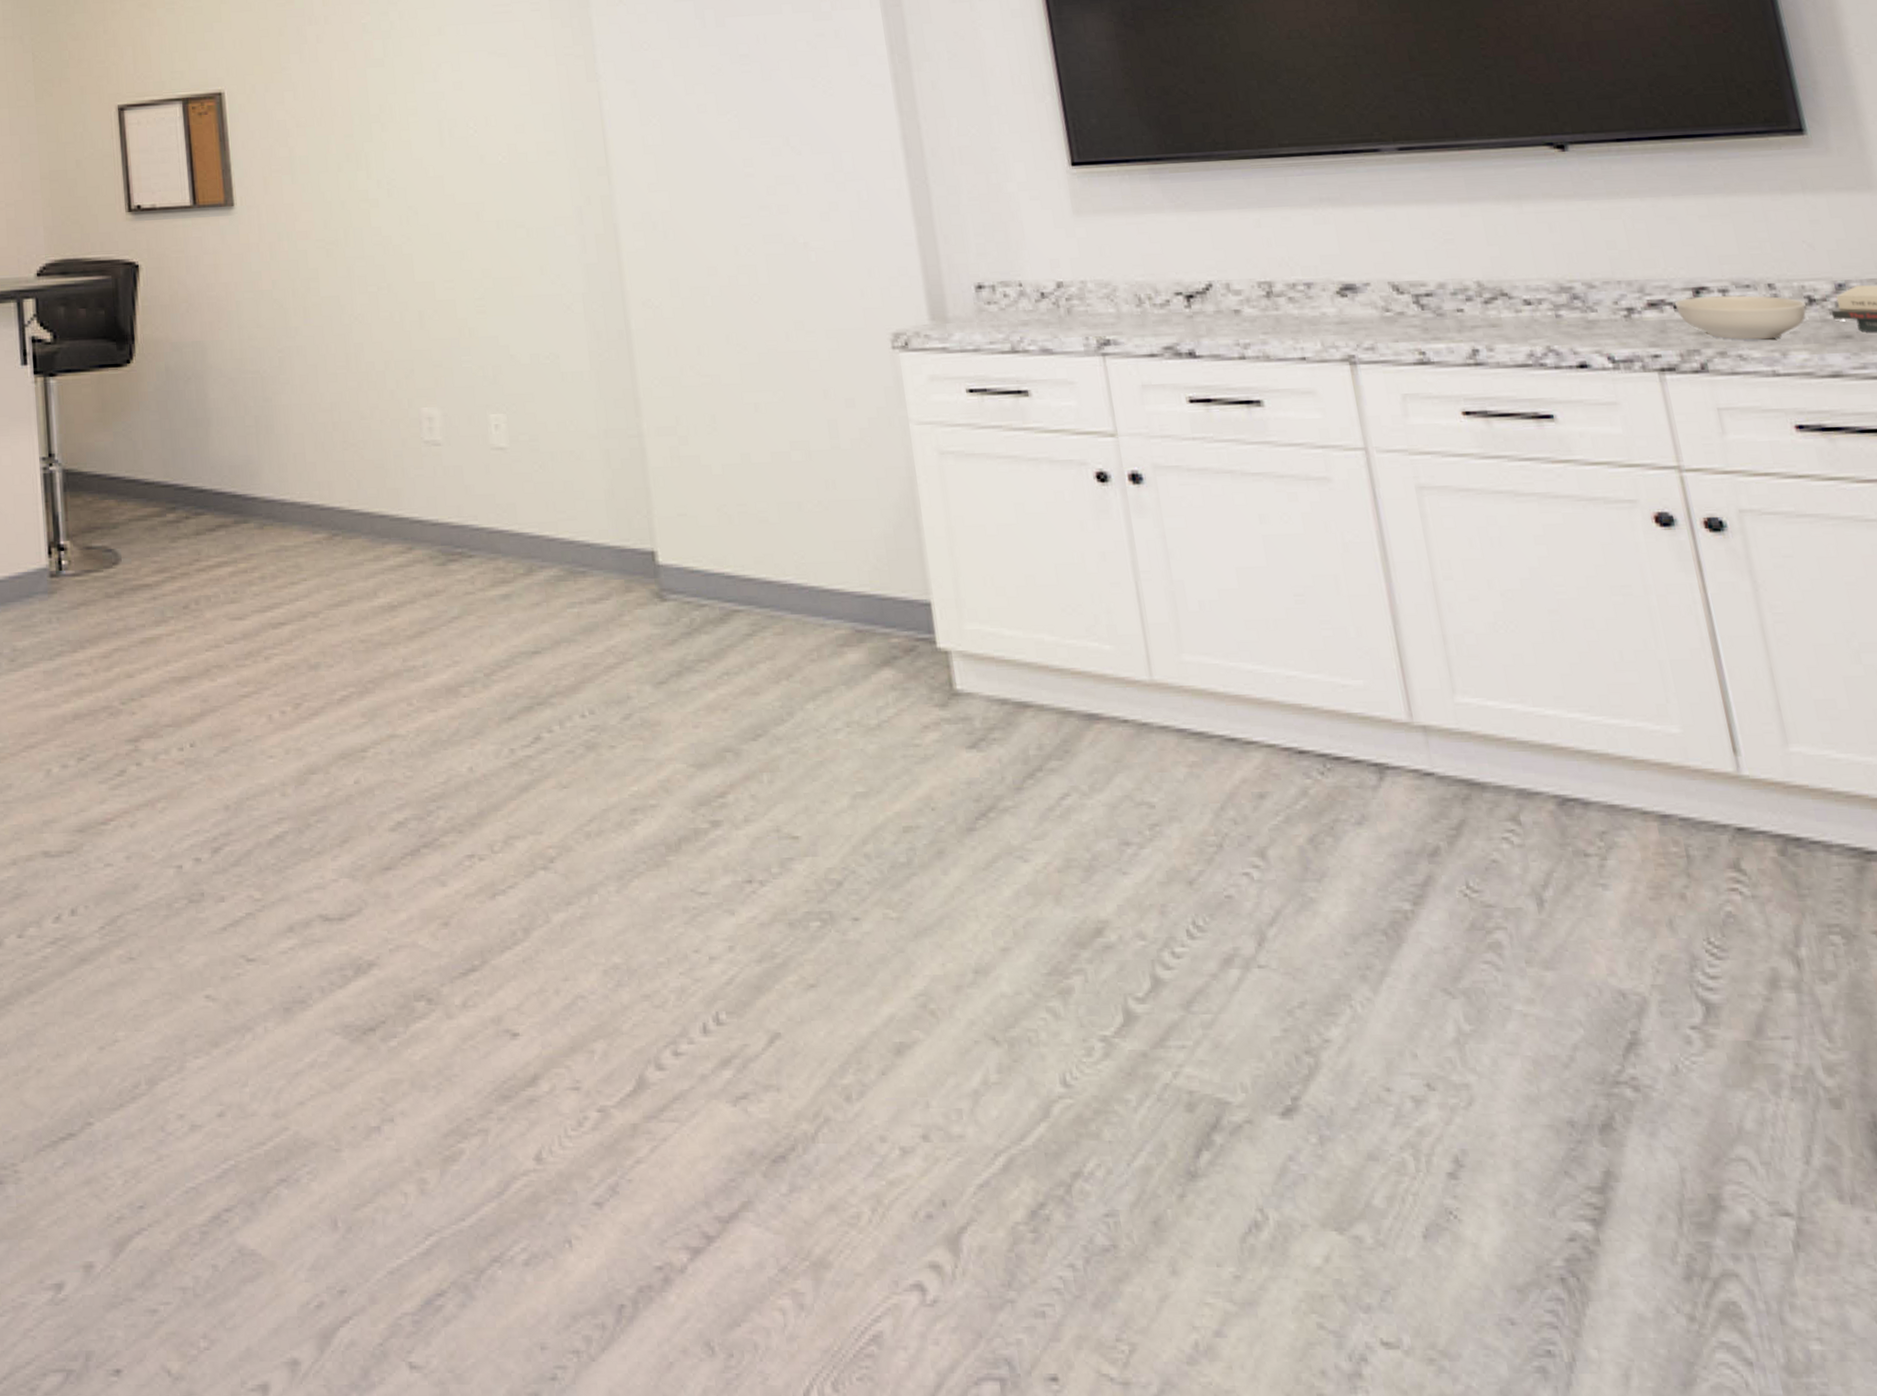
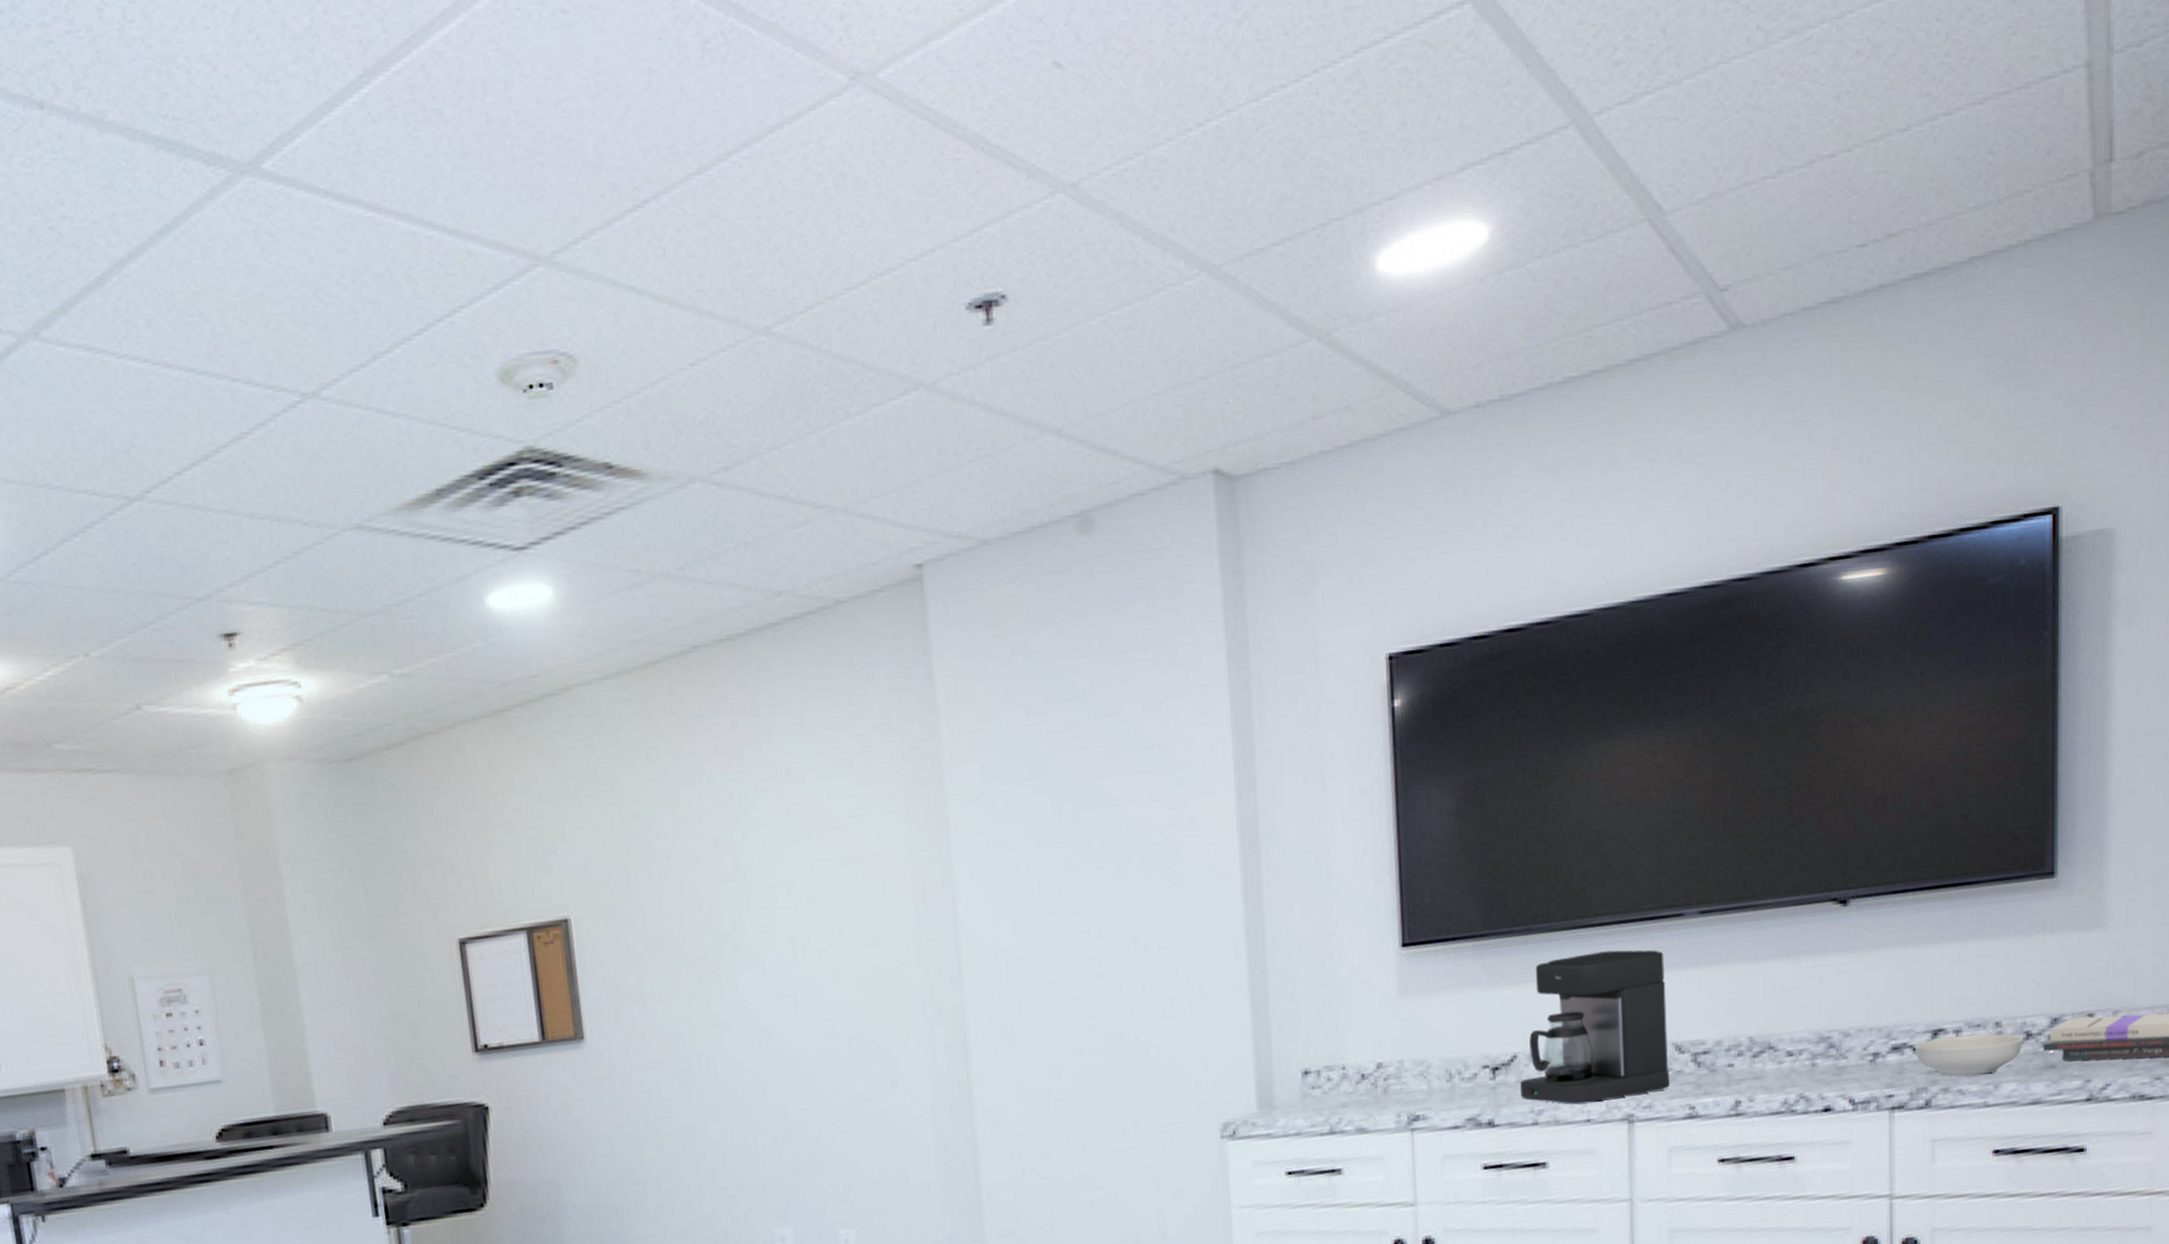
coffee maker: none [1220,182,1392,340] -> present [1520,950,1670,1105]

